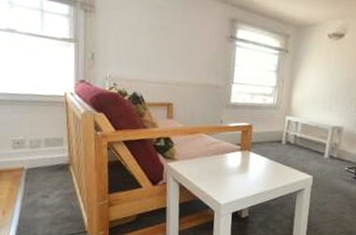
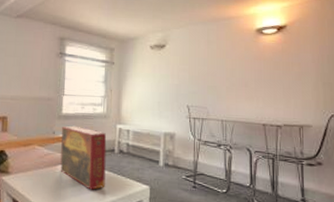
board game: none [226,115,275,178] -> present [60,125,107,190]

